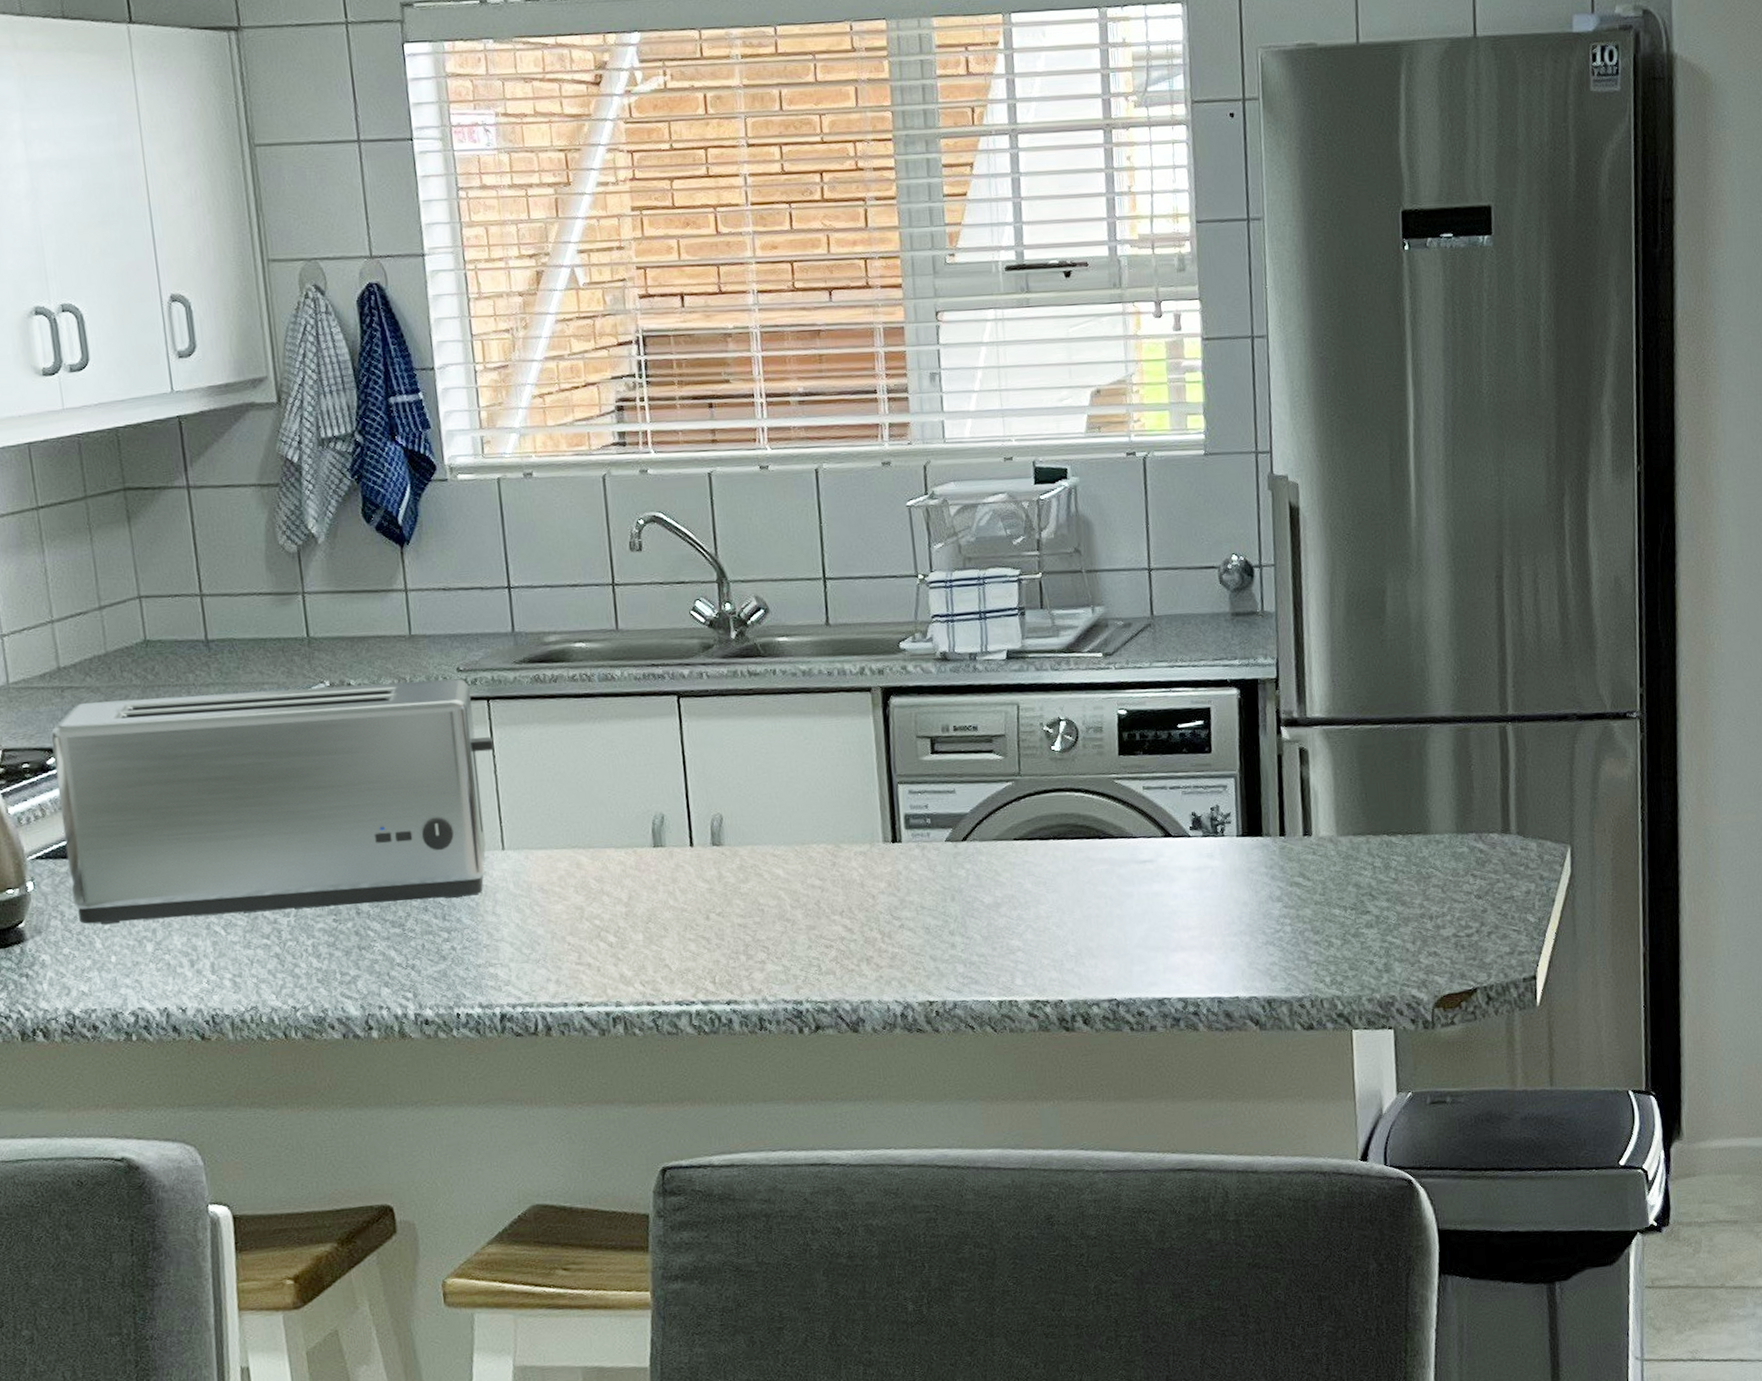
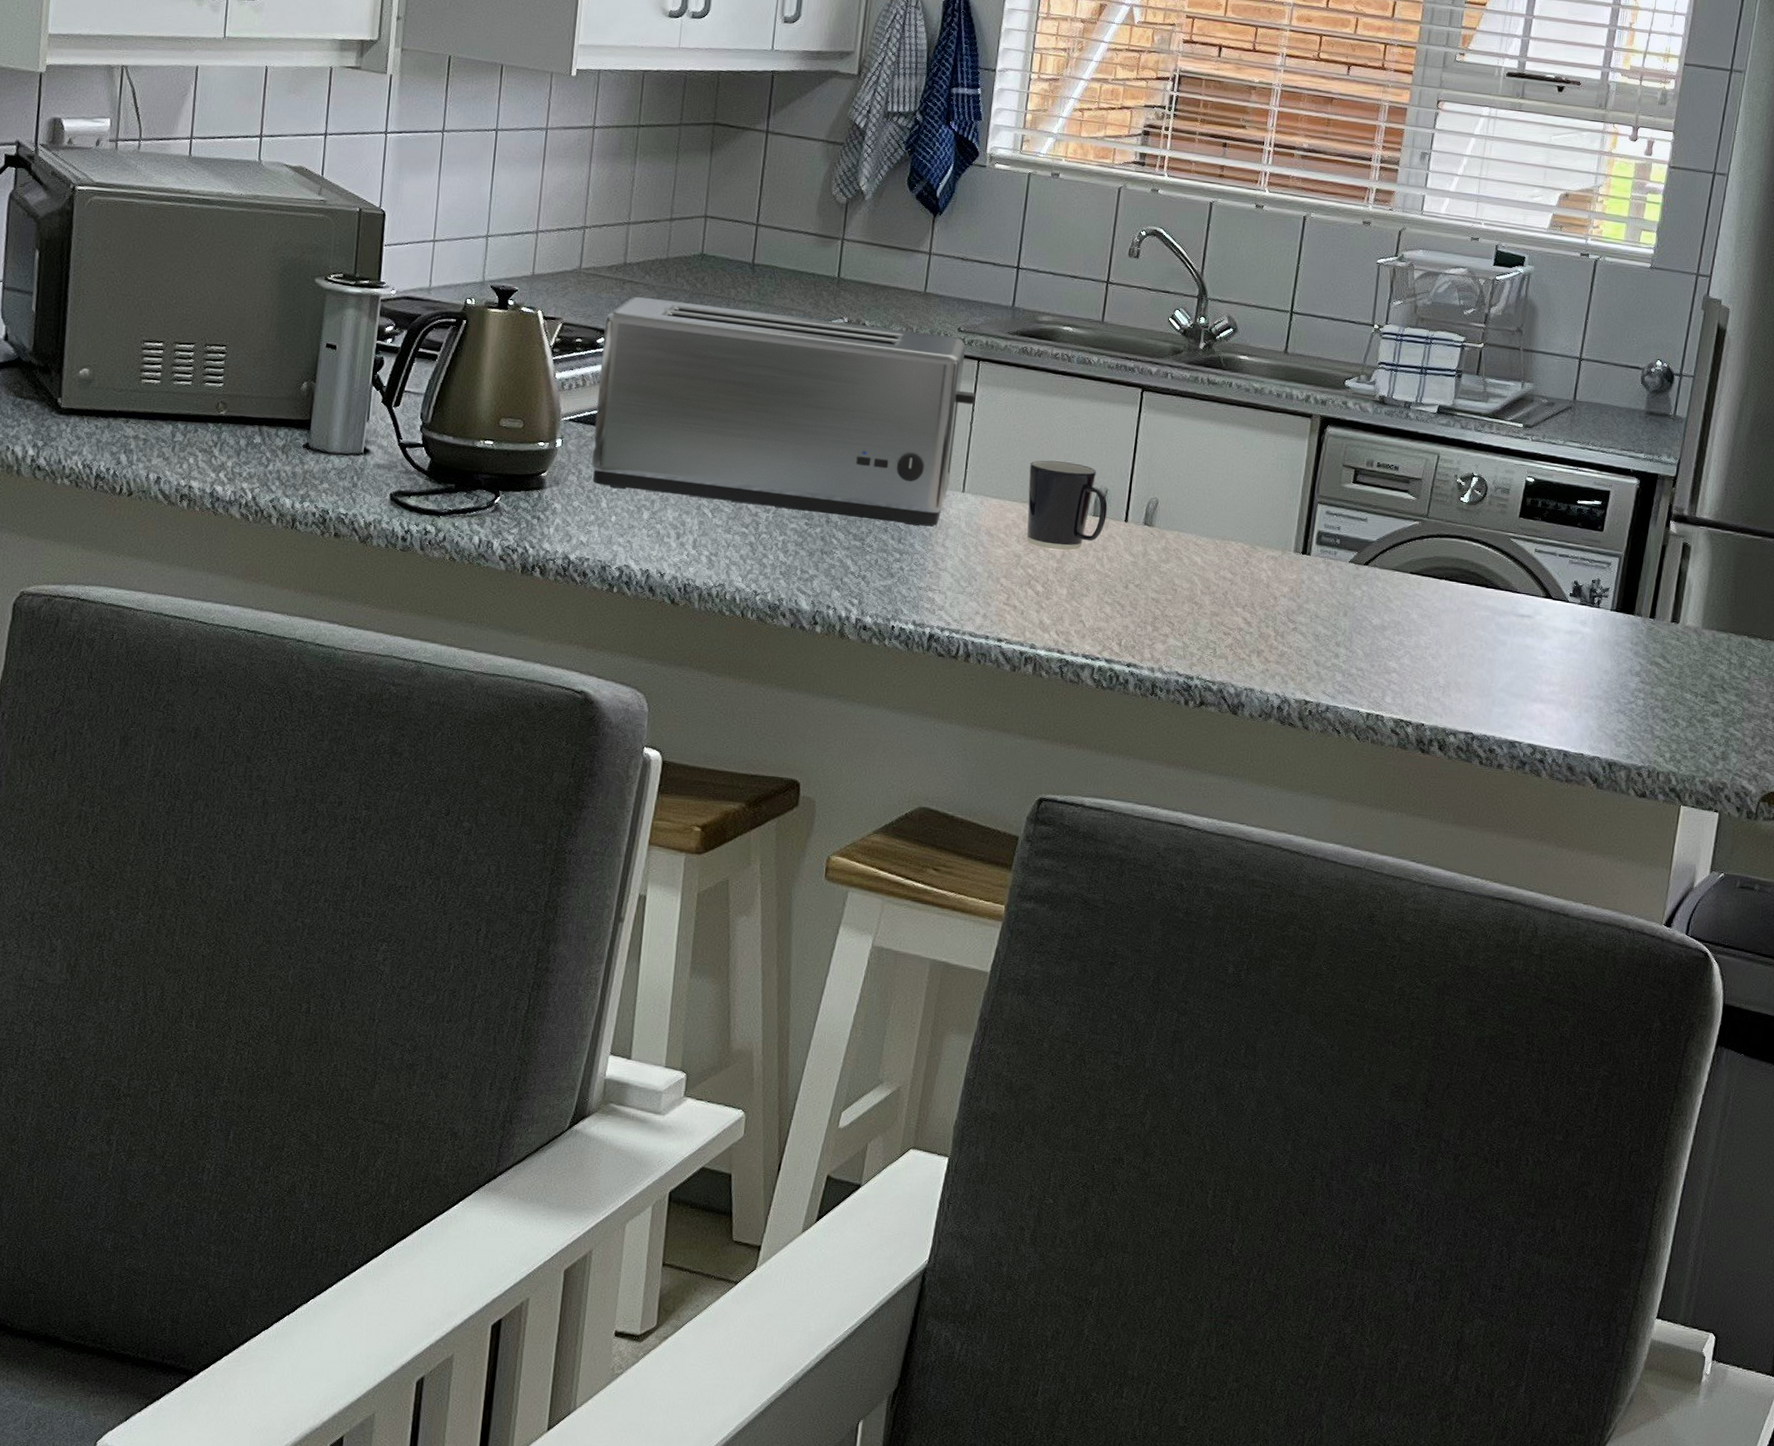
mug: none [570,793,669,894] -> present [1026,460,1108,551]

